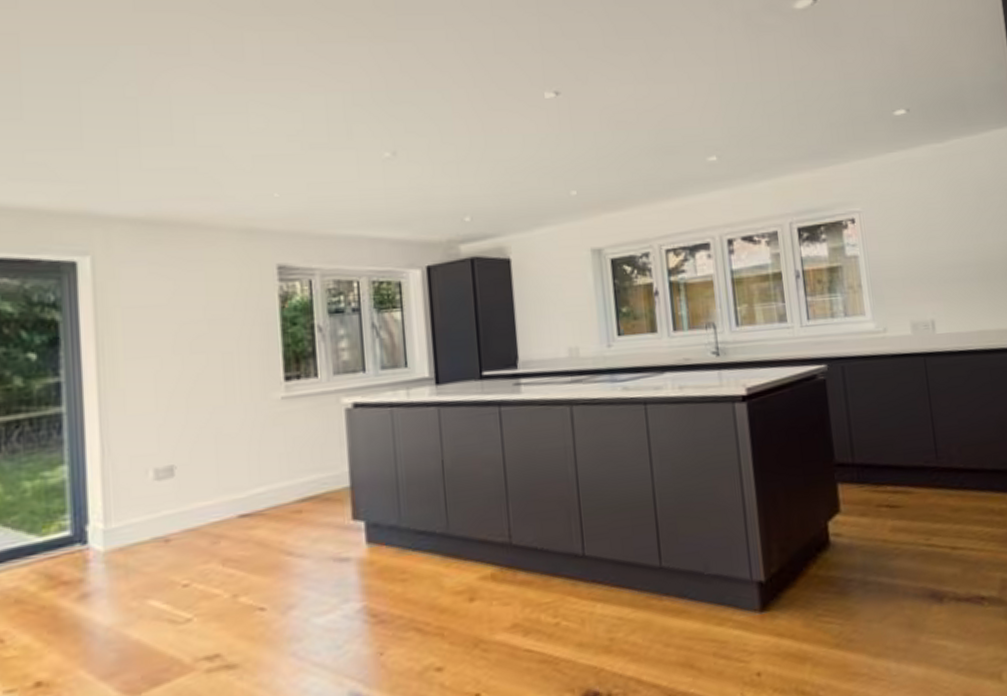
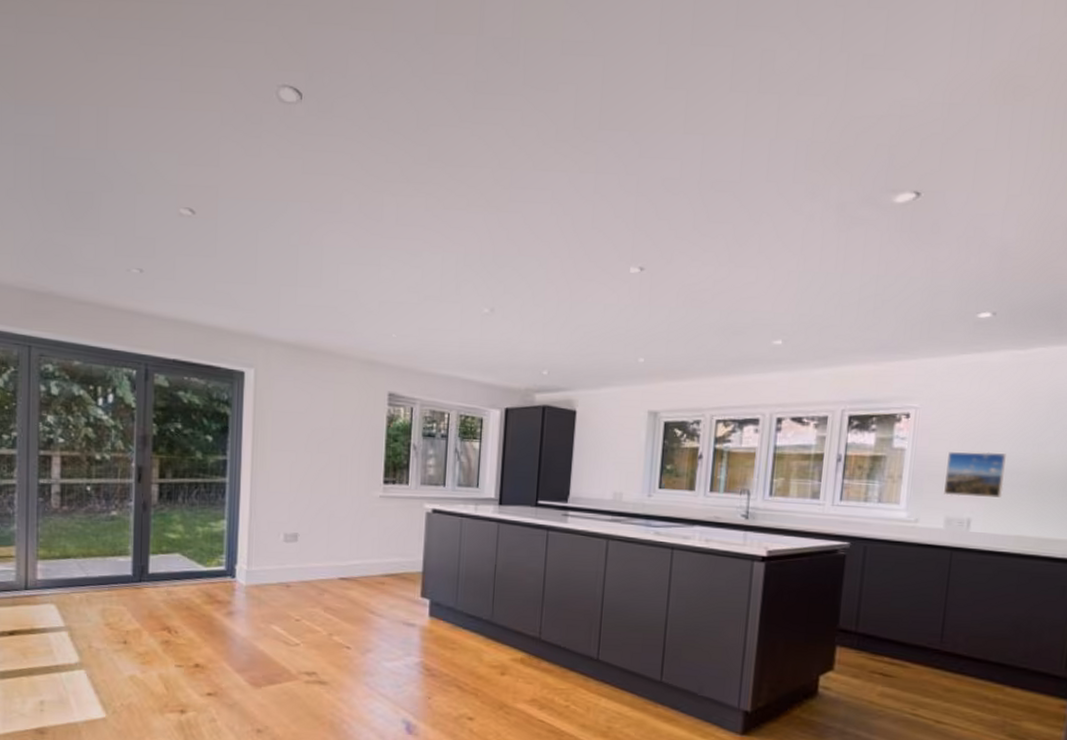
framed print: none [899,248,957,299] -> present [944,451,1006,498]

